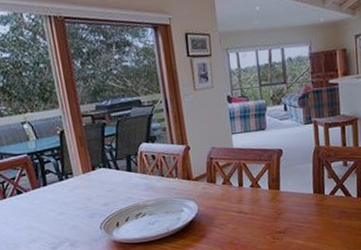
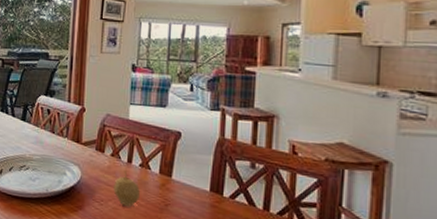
fruit: none [230,194,255,225] -> present [113,170,141,207]

